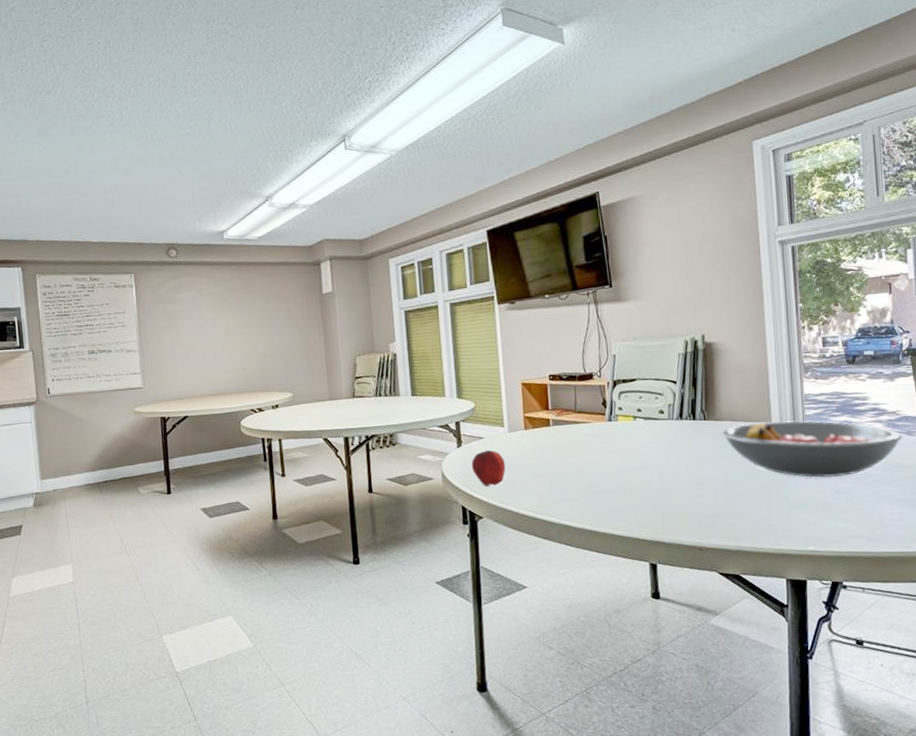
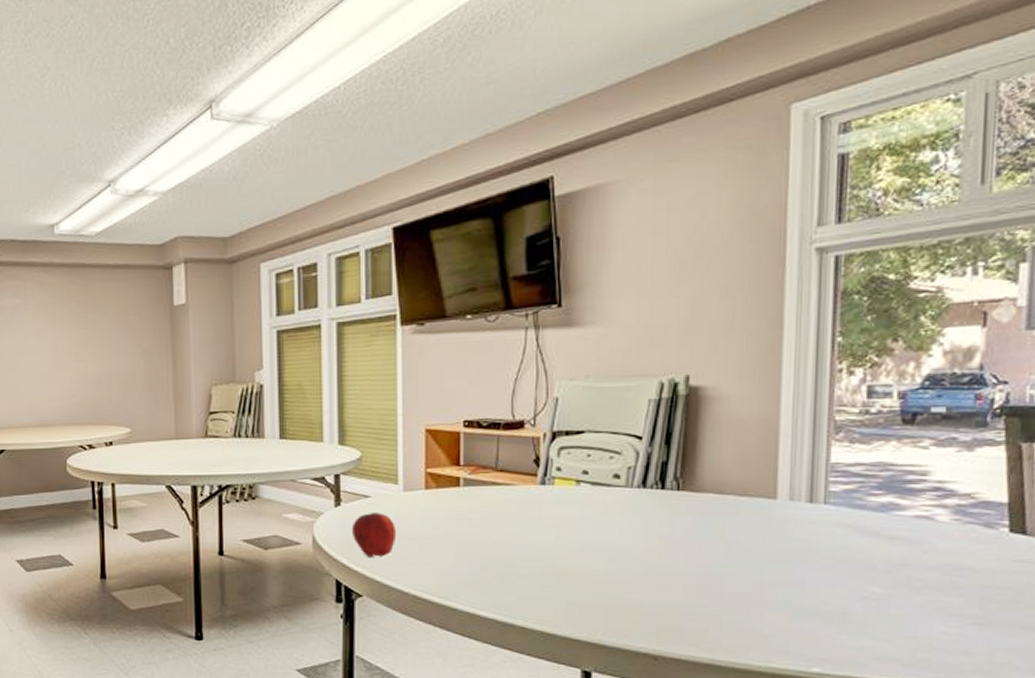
fruit bowl: present [722,420,902,478] -> none [702,497,976,579]

